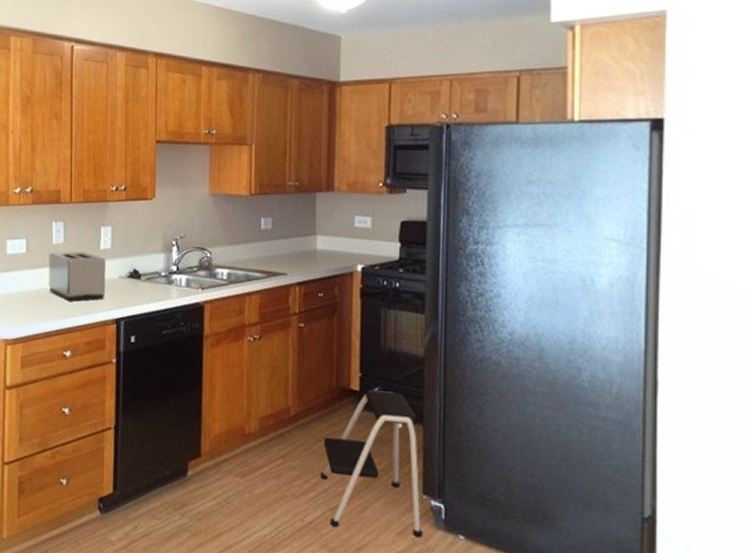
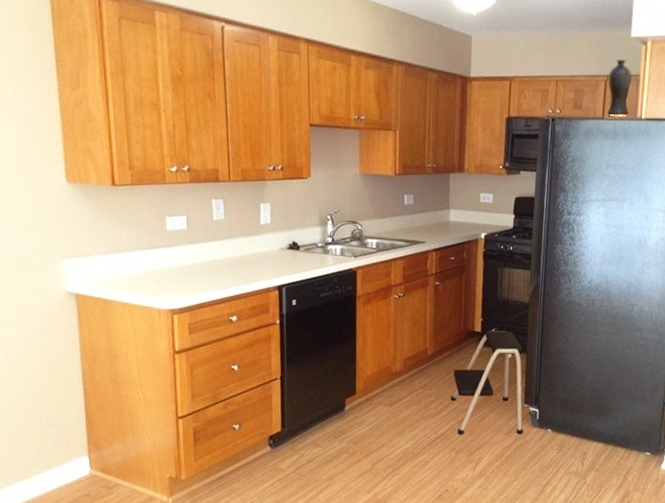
toaster: present [48,251,106,302] -> none [210,226,268,272]
vase: none [523,49,554,118] -> present [608,59,631,115]

